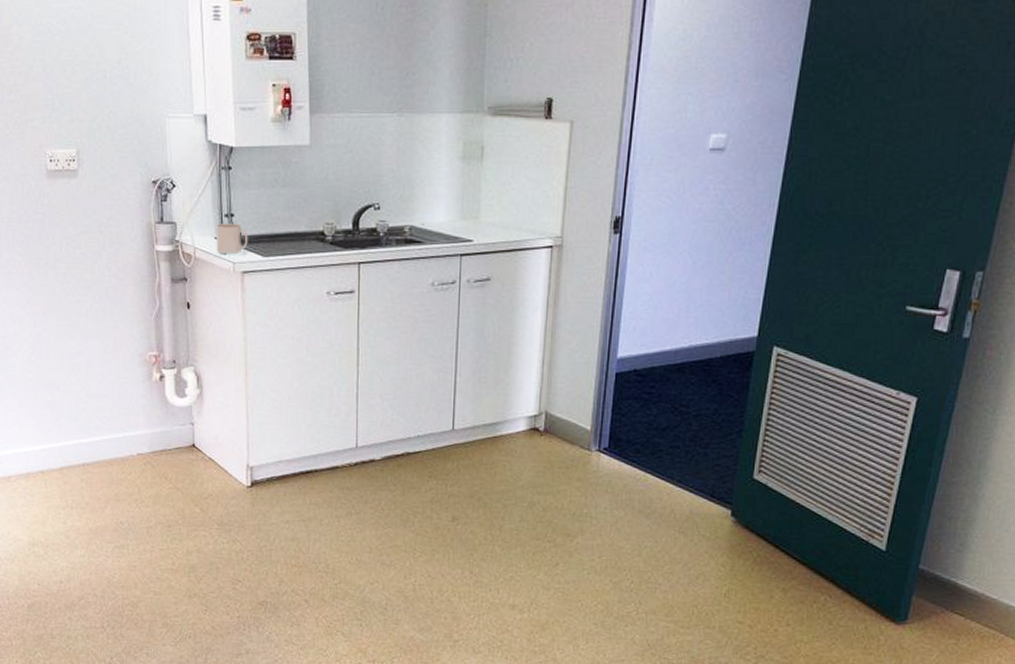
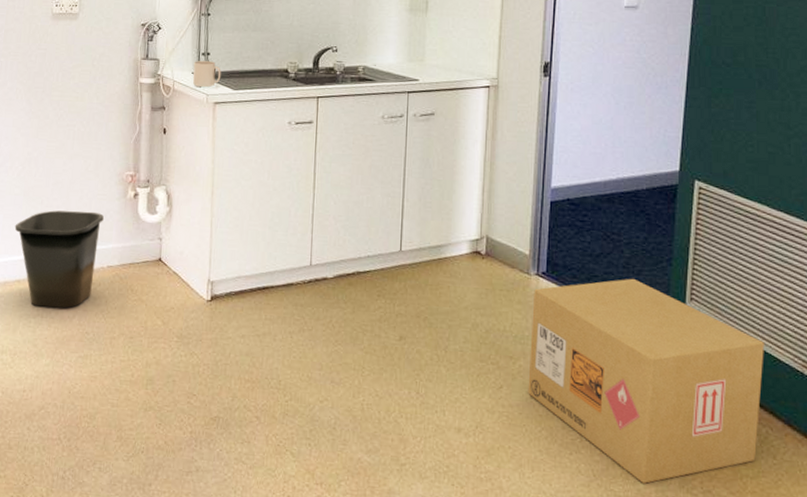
waste bin: none [31,396,130,499] -> present [14,210,105,309]
cardboard box: none [585,451,831,651] -> present [528,278,764,484]

